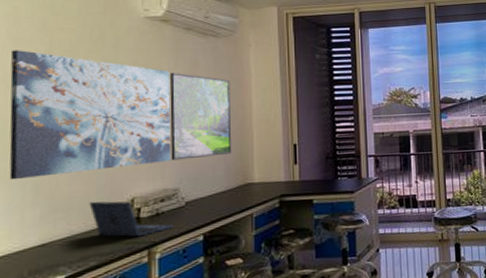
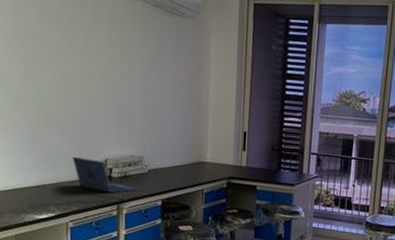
wall art: present [9,50,171,180] -> none [10,11,140,132]
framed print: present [170,73,232,161] -> none [137,48,192,133]

